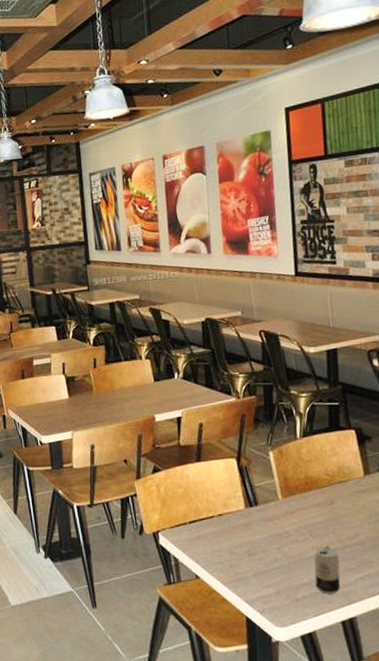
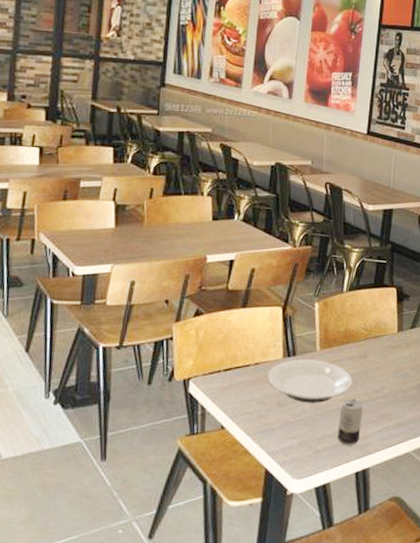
plate: none [232,508,323,552] -> present [267,359,353,403]

